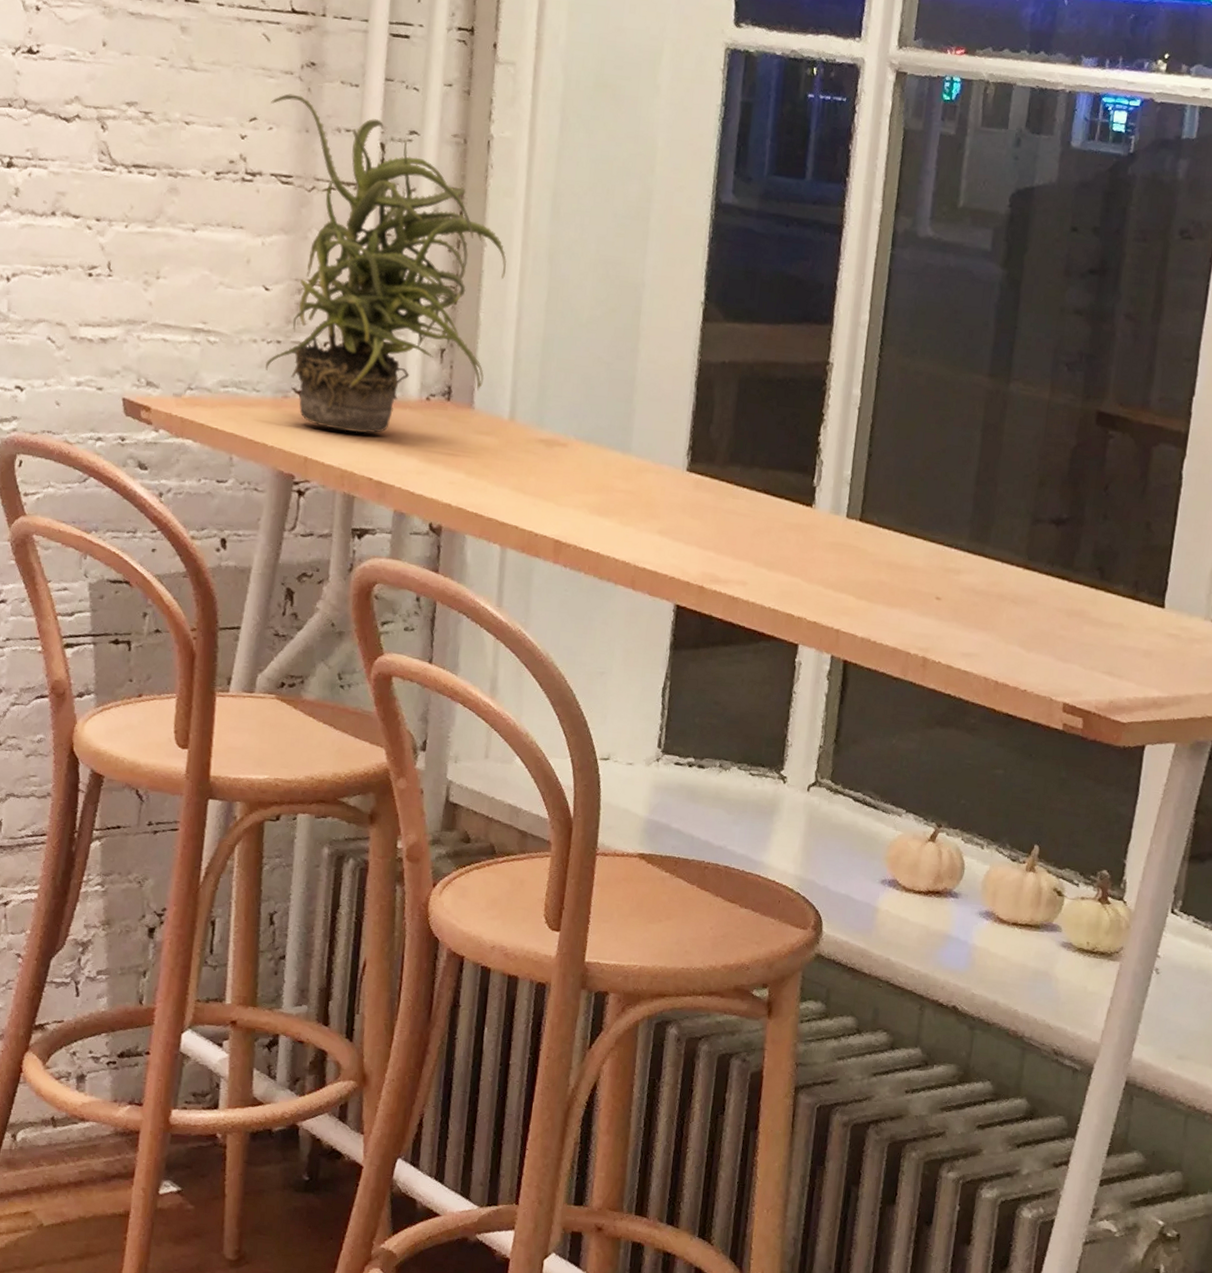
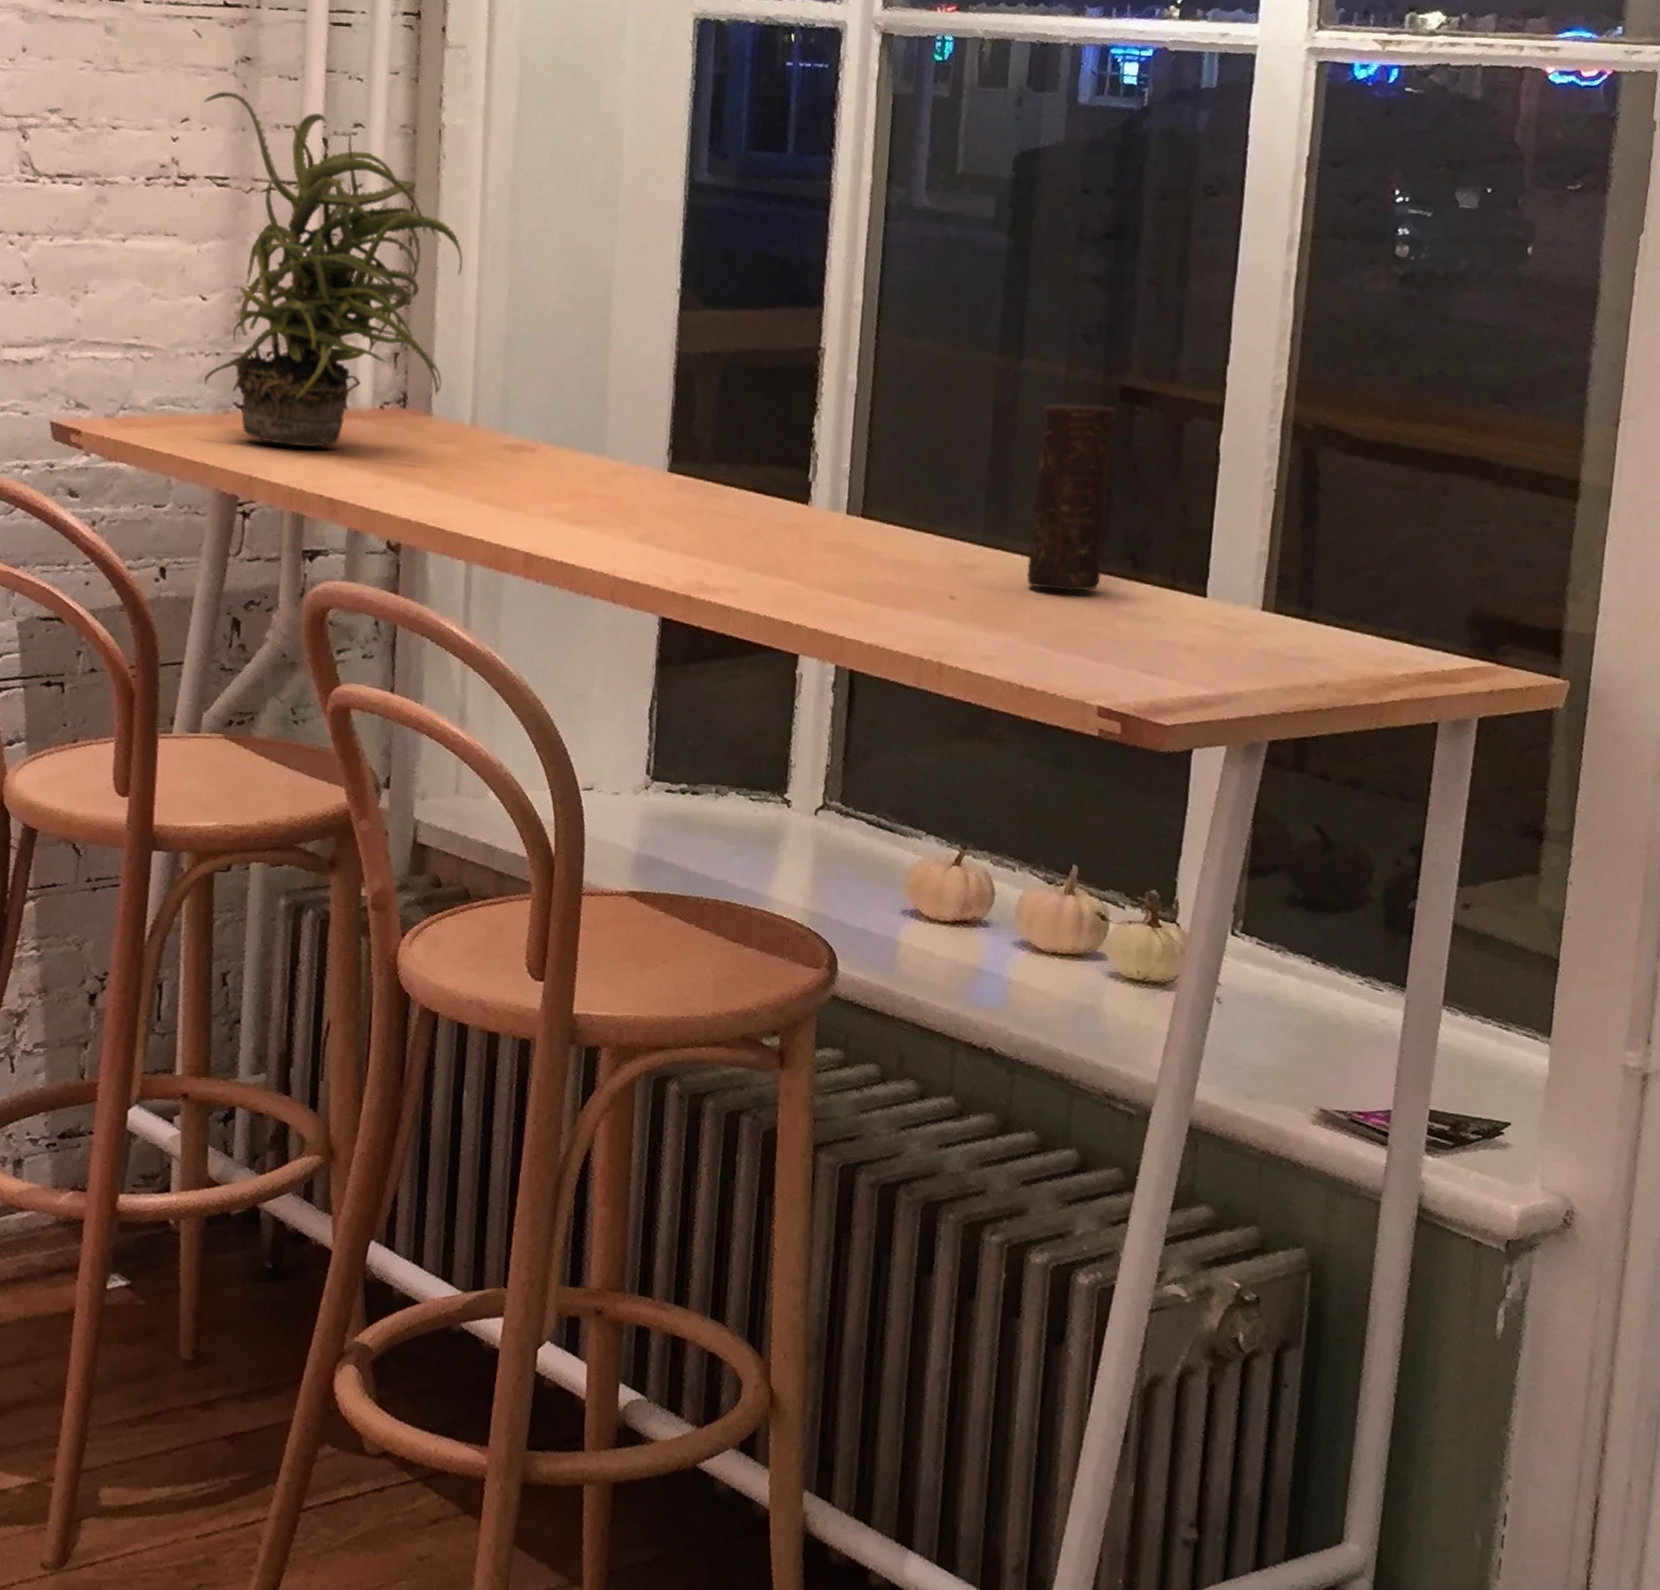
candle: none [1005,424,1093,597] -> present [1026,403,1117,591]

